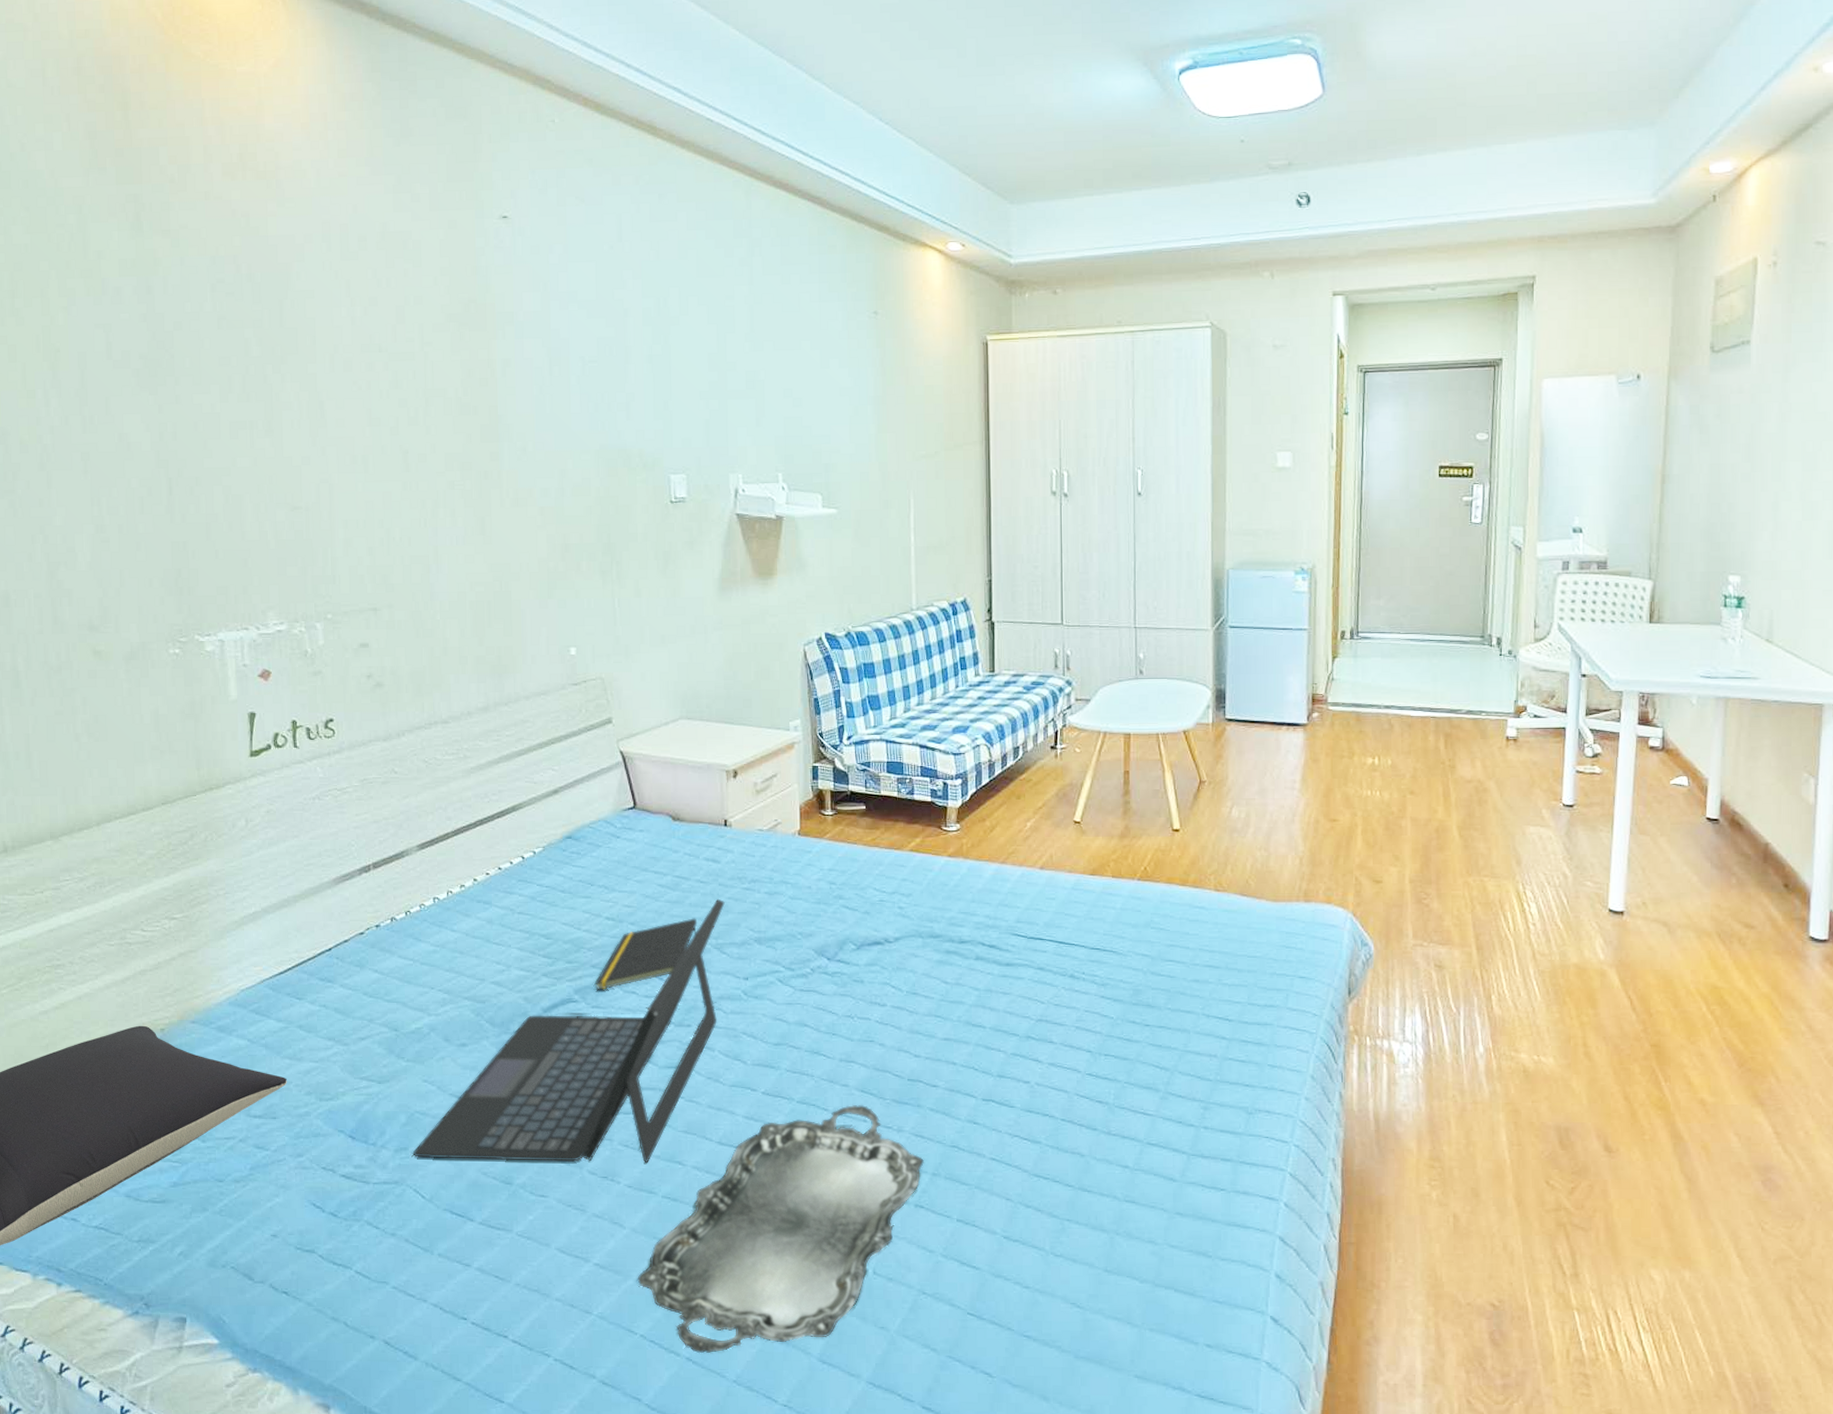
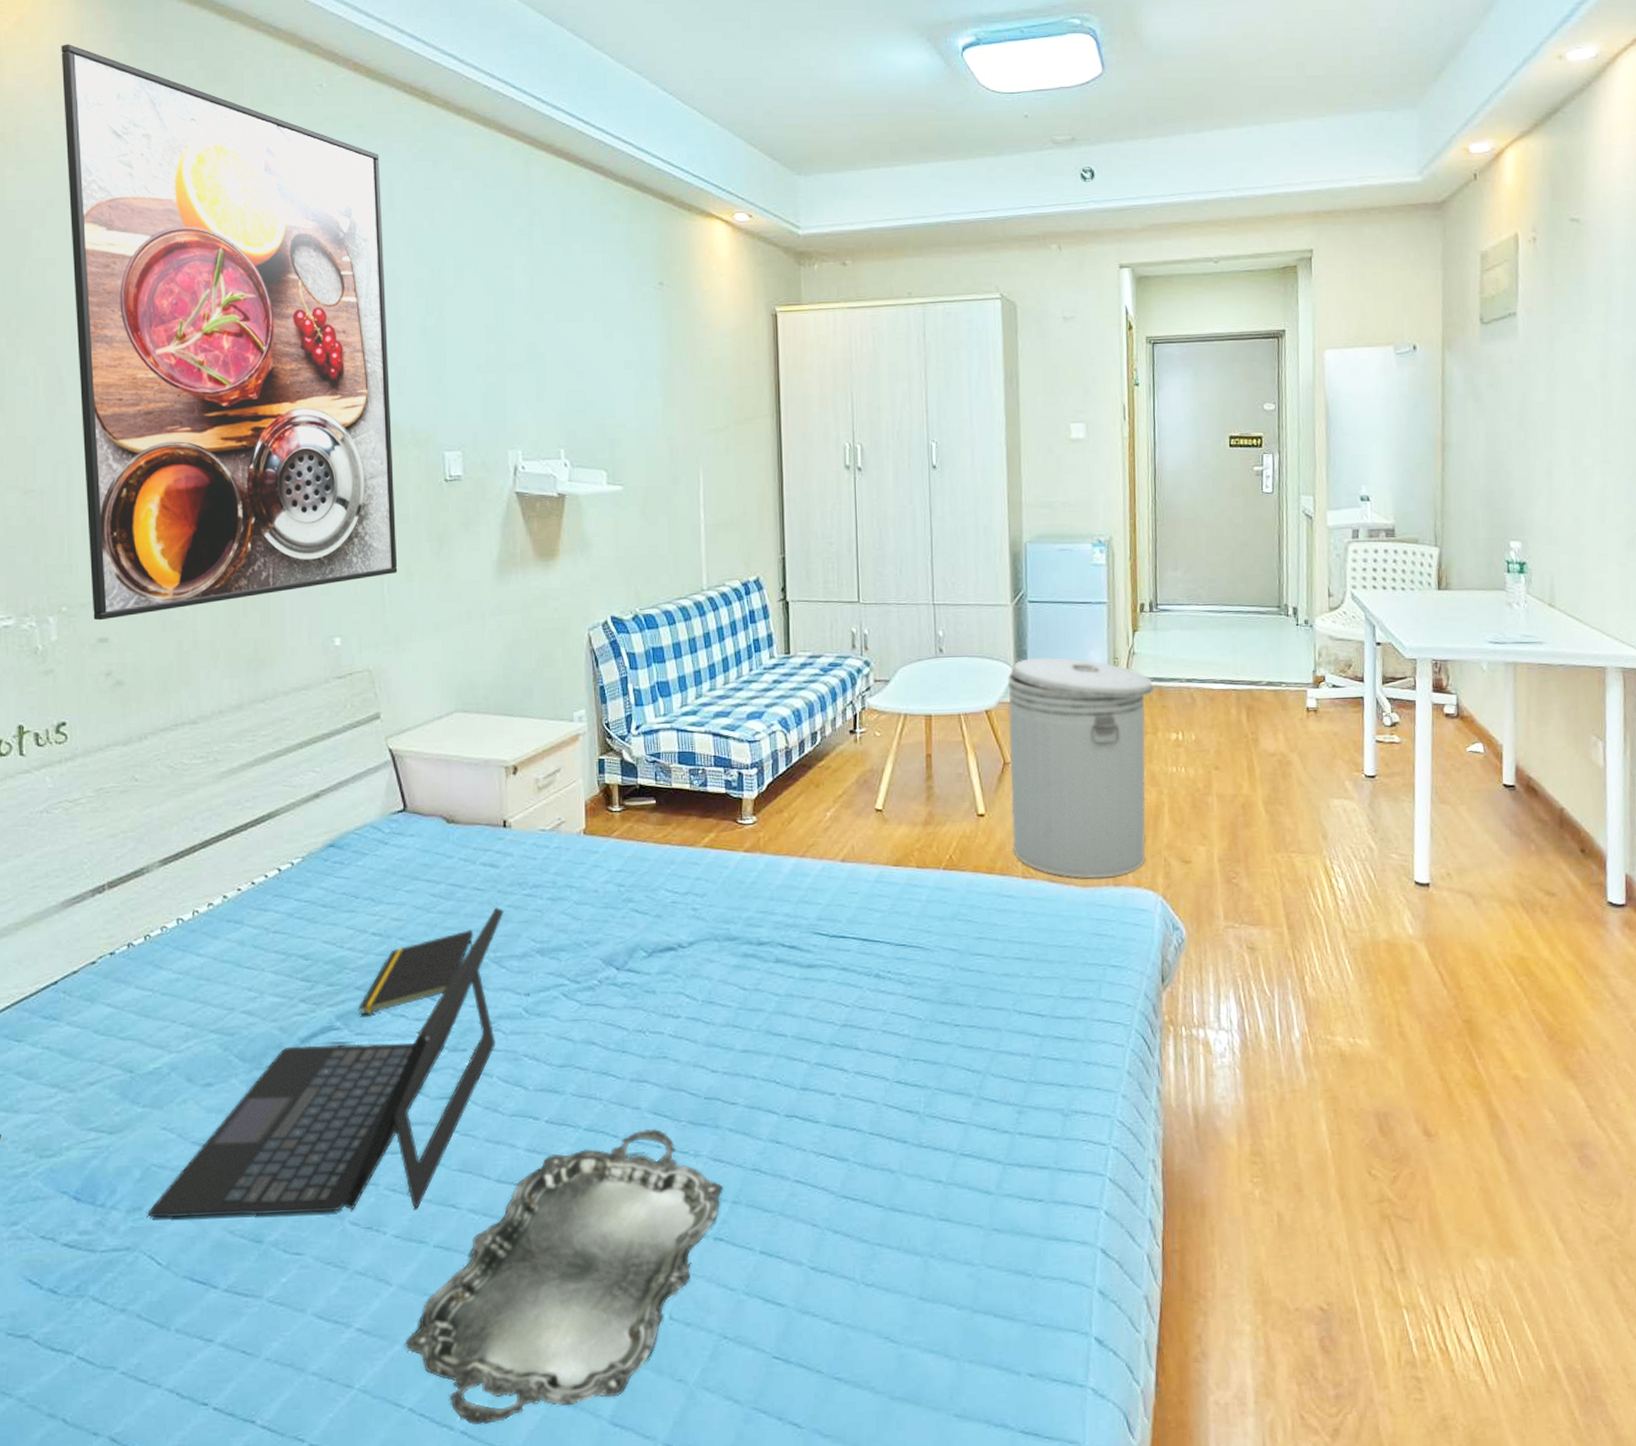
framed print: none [314,84,628,627] -> present [61,44,398,621]
can: none [1205,681,1352,894] -> present [1007,657,1154,879]

